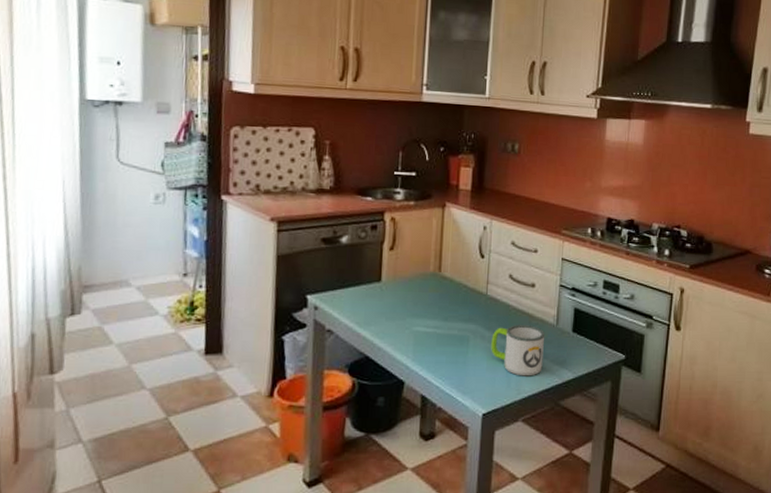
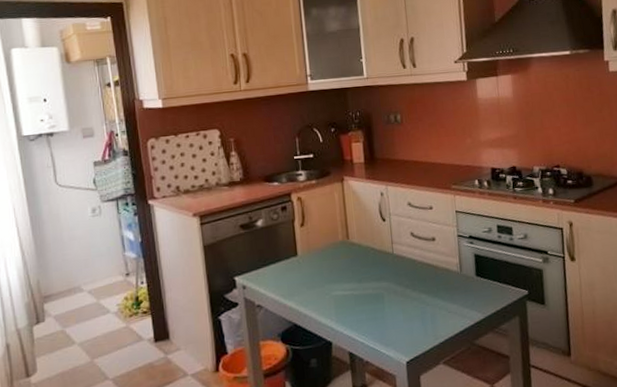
mug: present [491,324,546,376] -> none [403,275,454,323]

